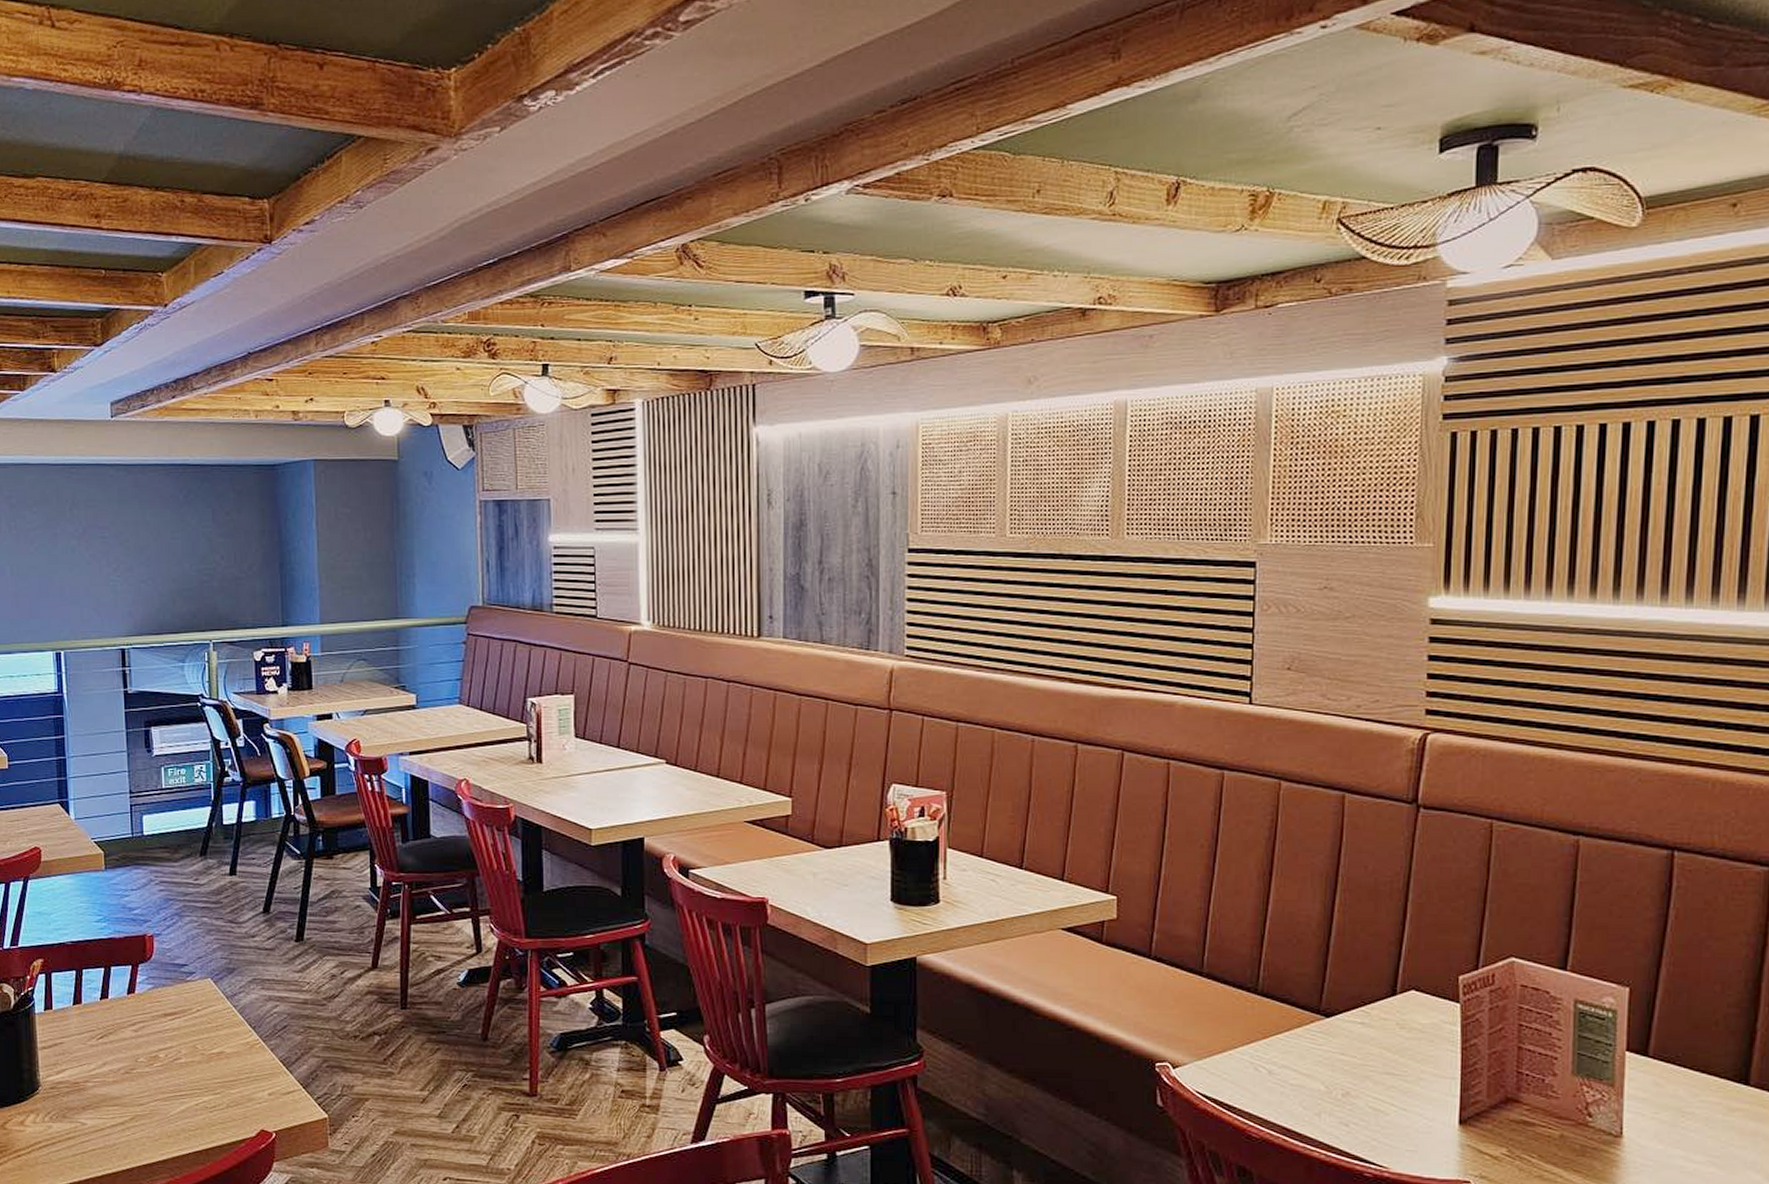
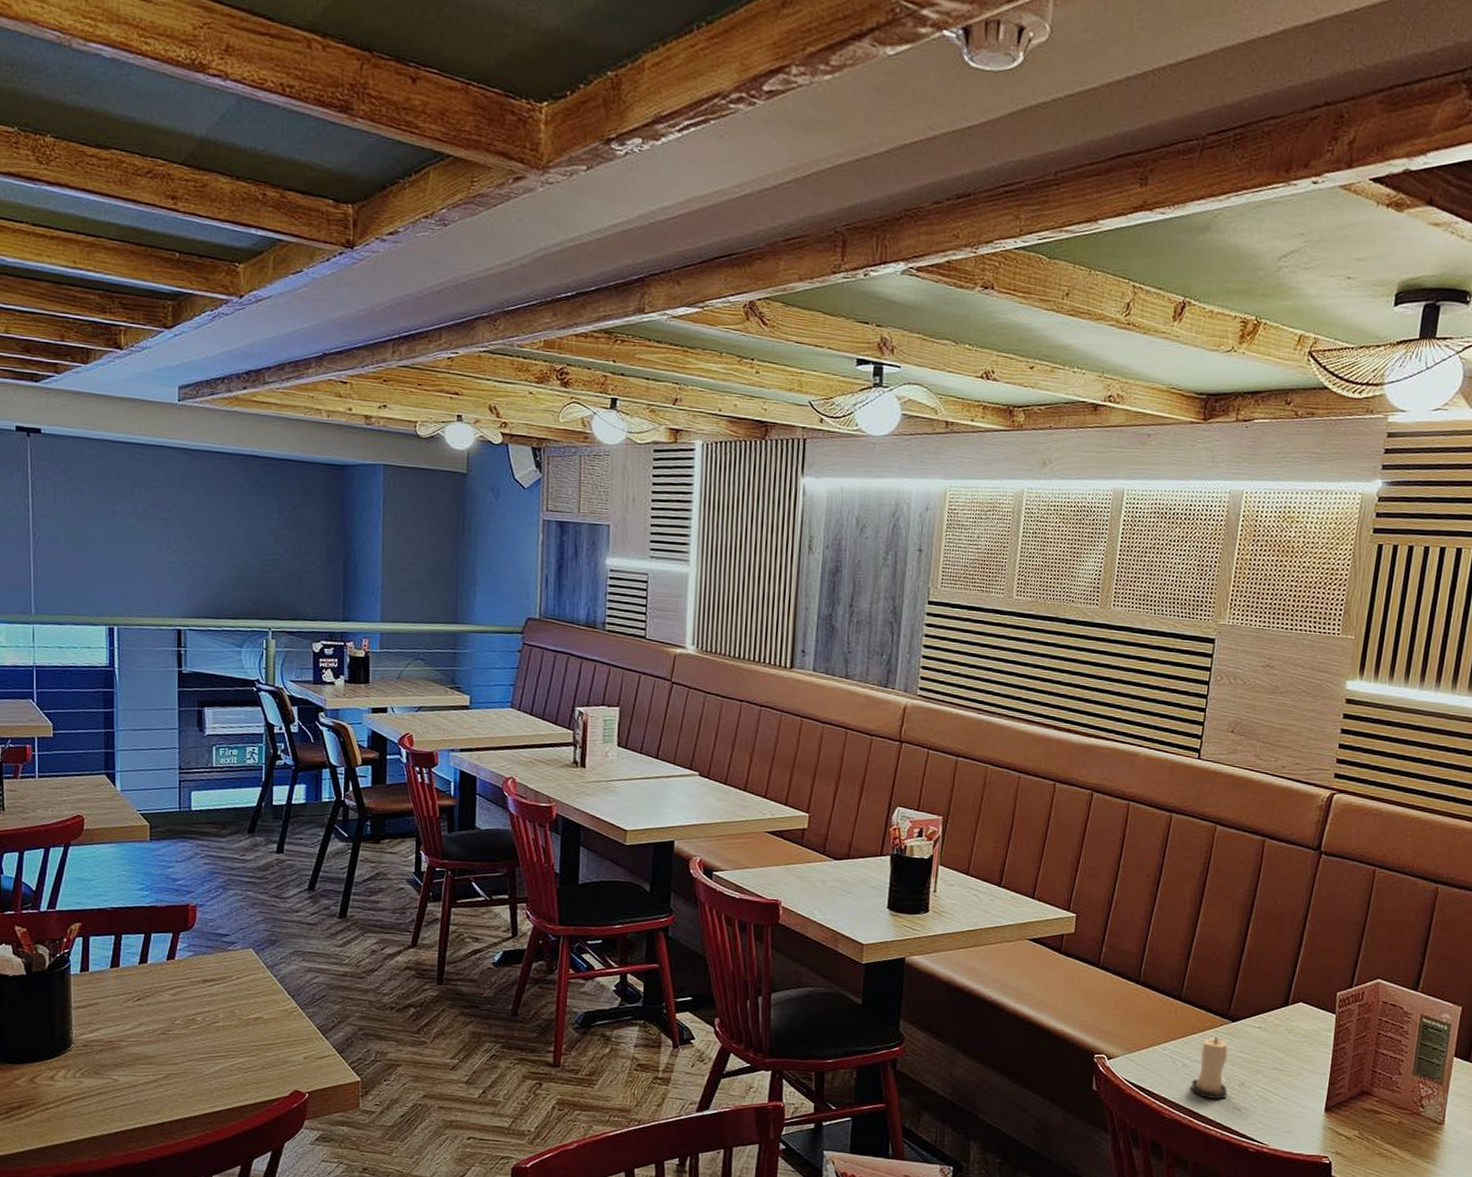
candle: none [1282,1036,1329,1114] -> present [1191,1037,1228,1100]

